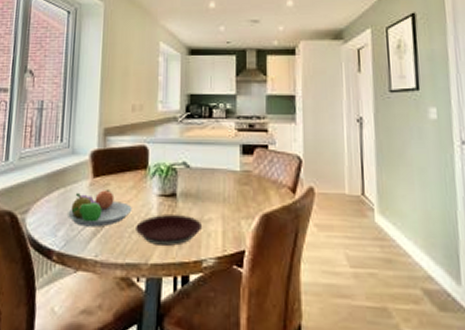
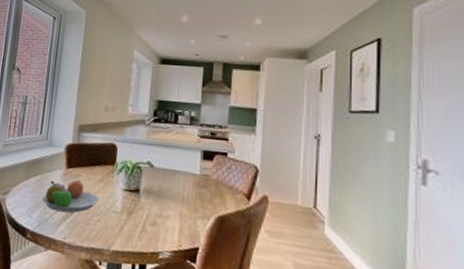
plate: present [136,215,201,246] -> none [101,207,161,237]

